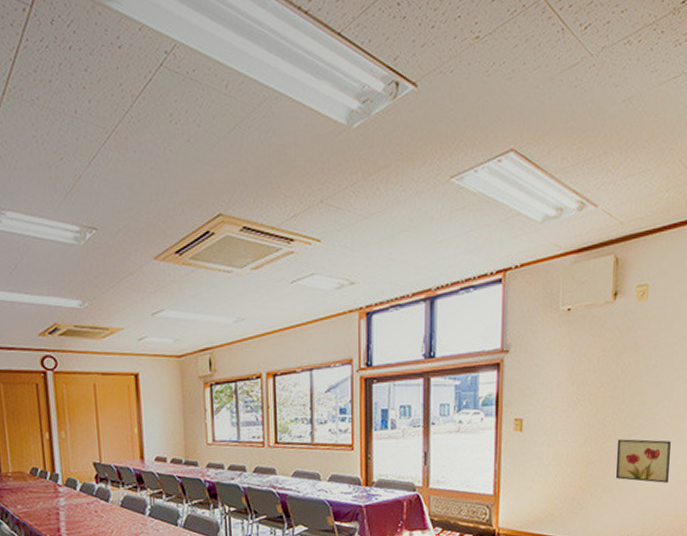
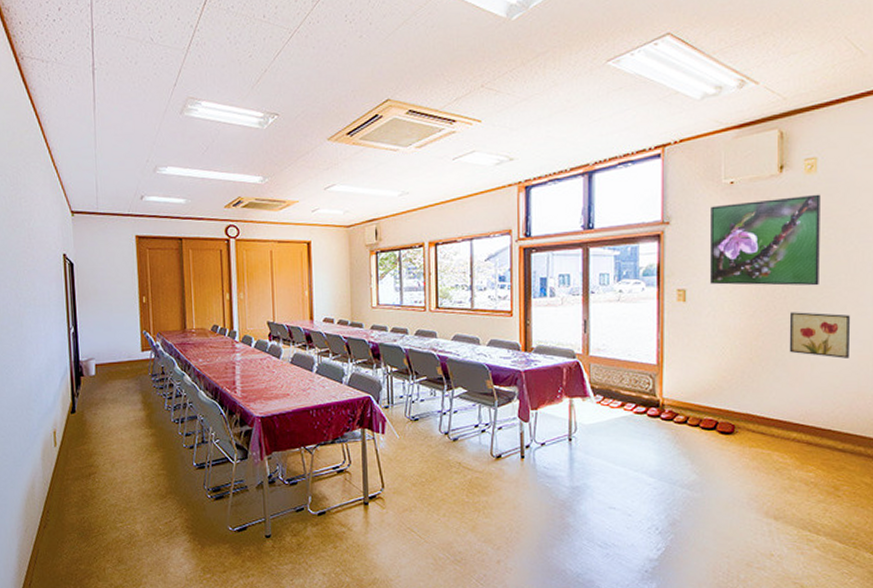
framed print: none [546,321,650,414] -> present [710,194,821,286]

